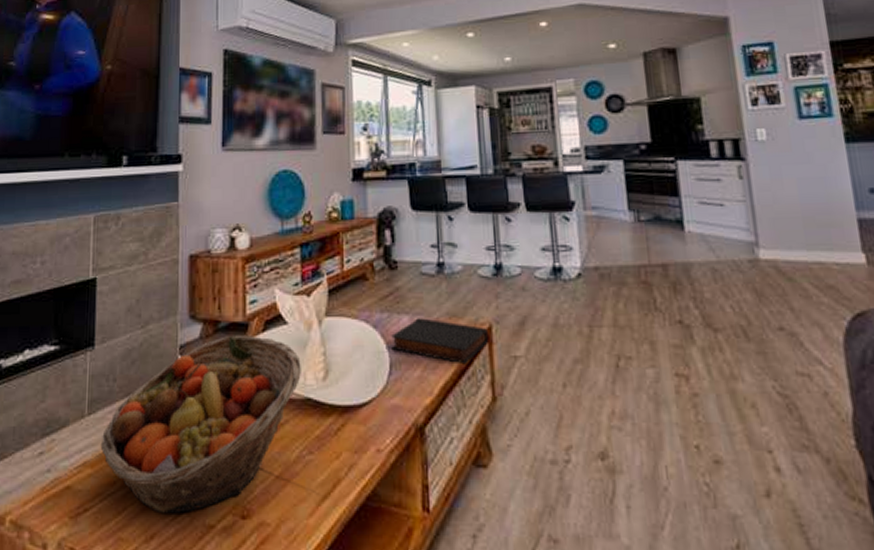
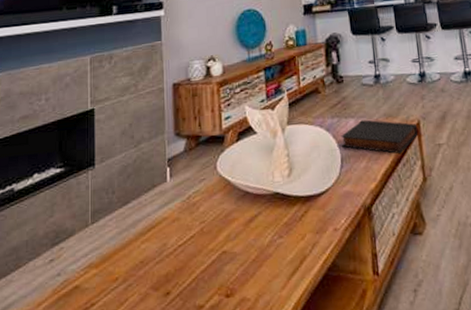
fruit basket: present [100,334,301,514] -> none [103,145,270,301]

